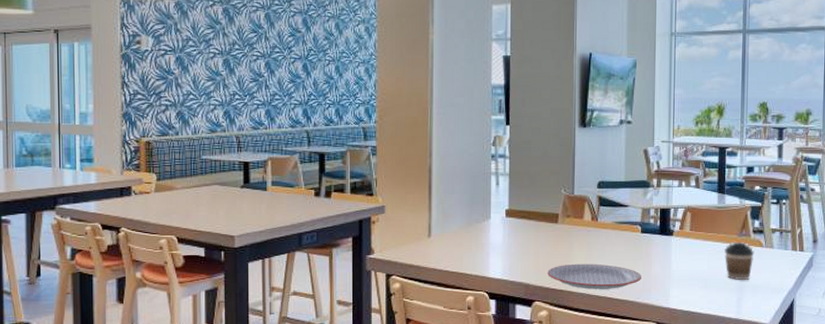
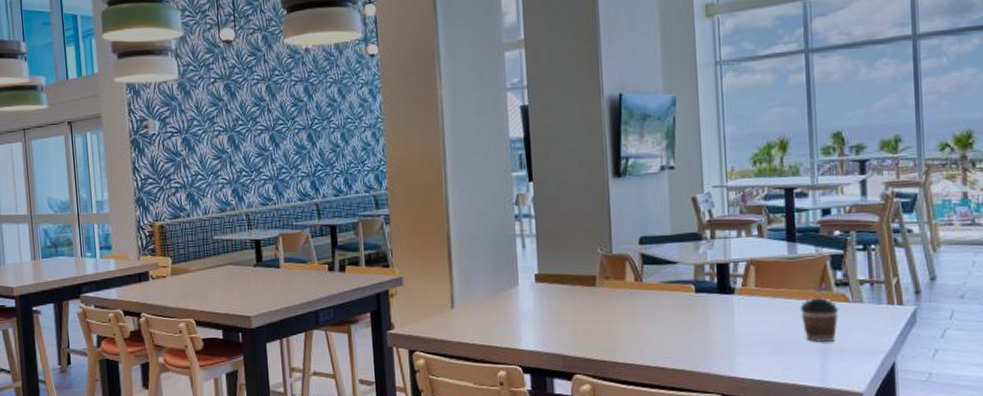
plate: present [547,263,641,289] -> none [587,329,699,359]

